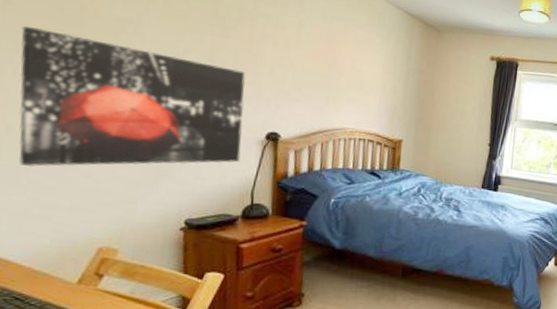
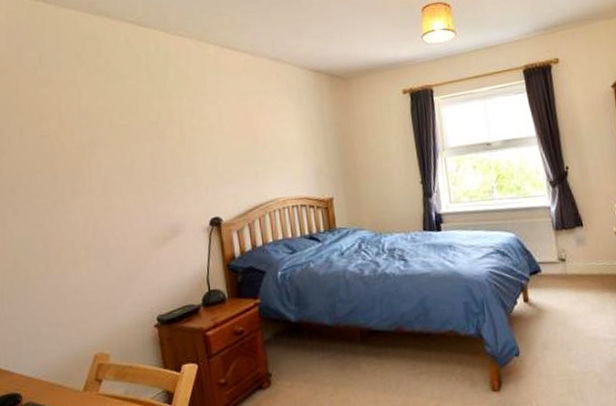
wall art: present [19,26,246,167] -> none [13,166,192,291]

